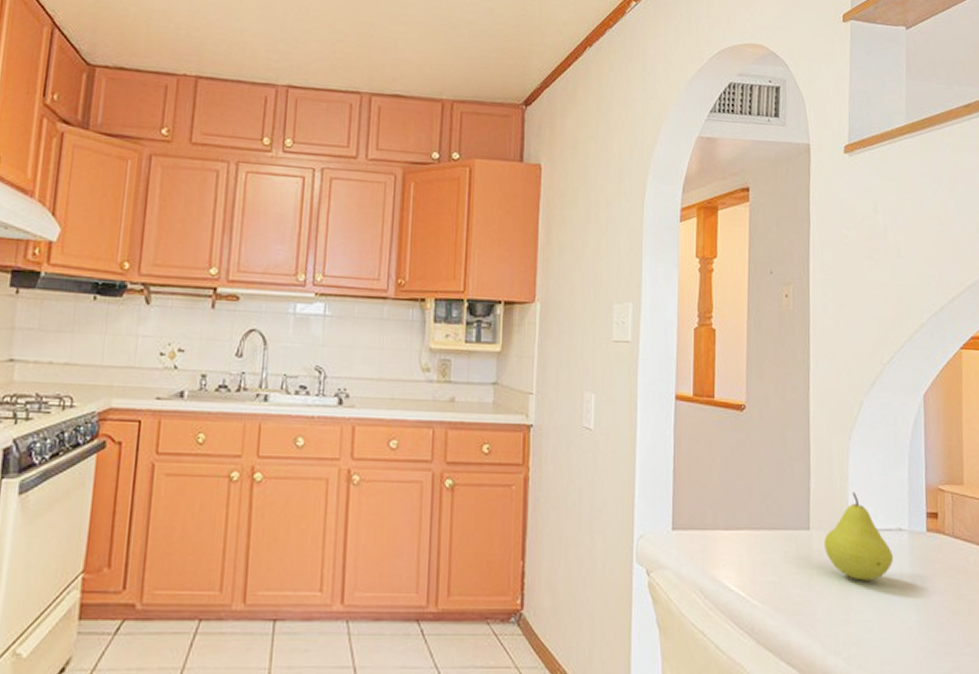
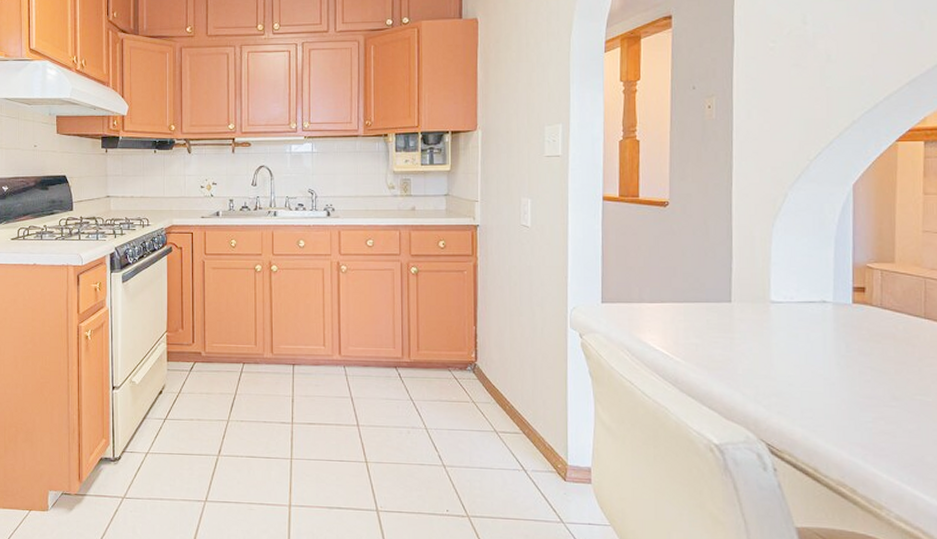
fruit: present [824,491,893,581] -> none [746,270,816,344]

